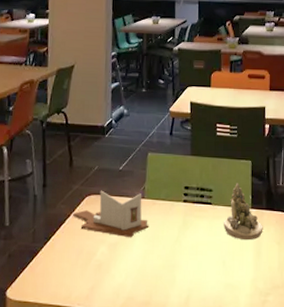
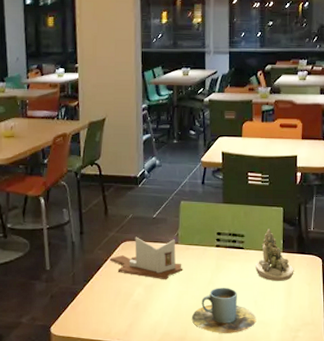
cup: none [156,247,225,298] -> present [191,288,257,333]

